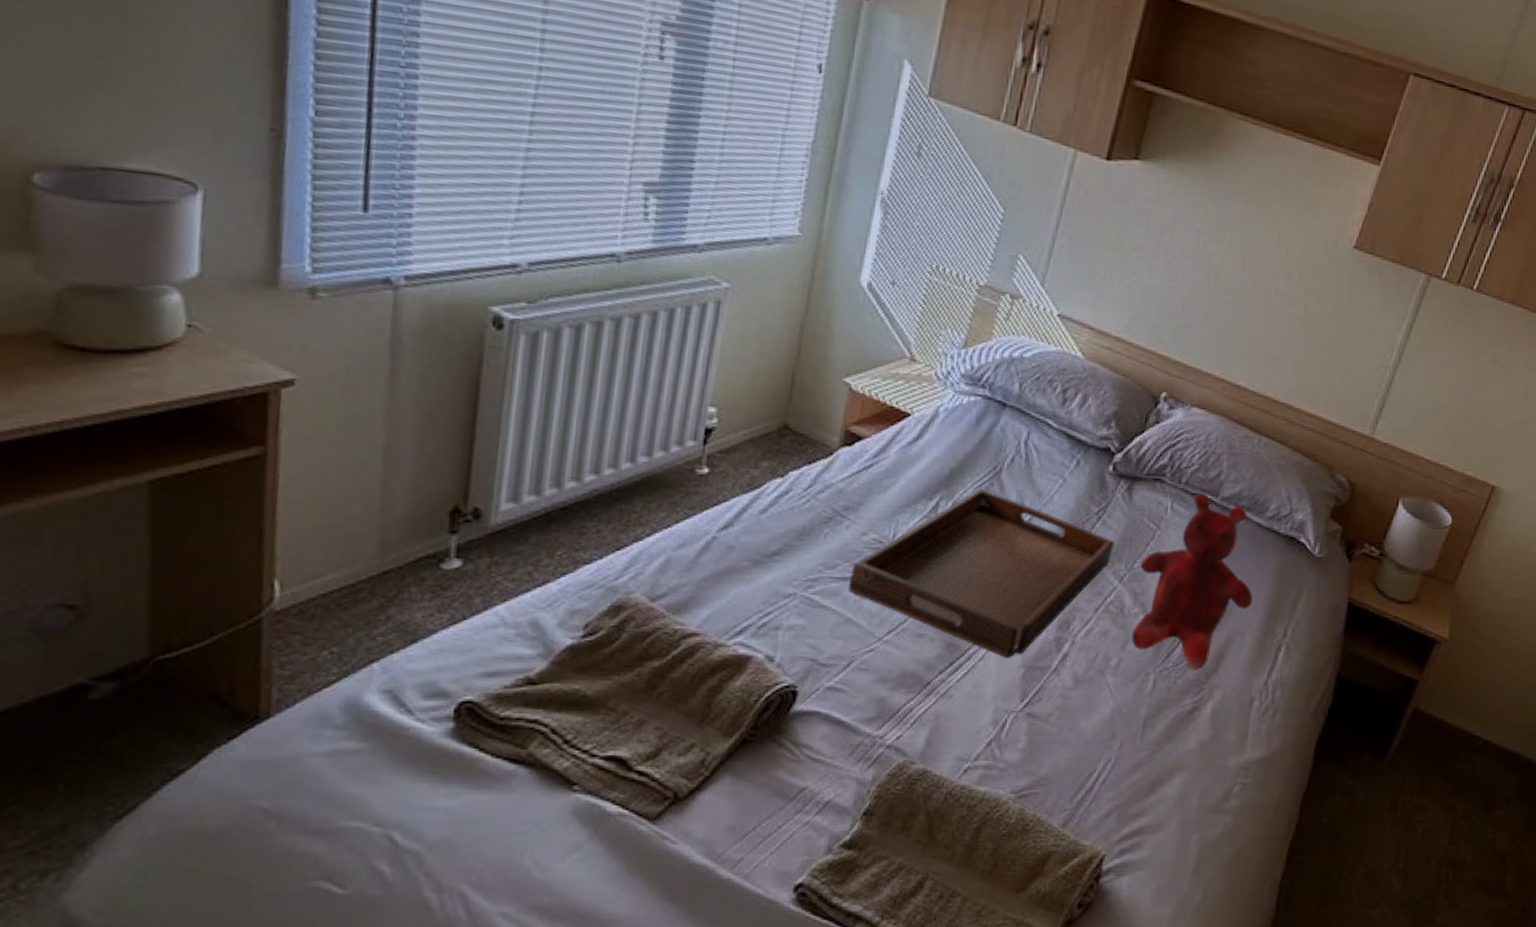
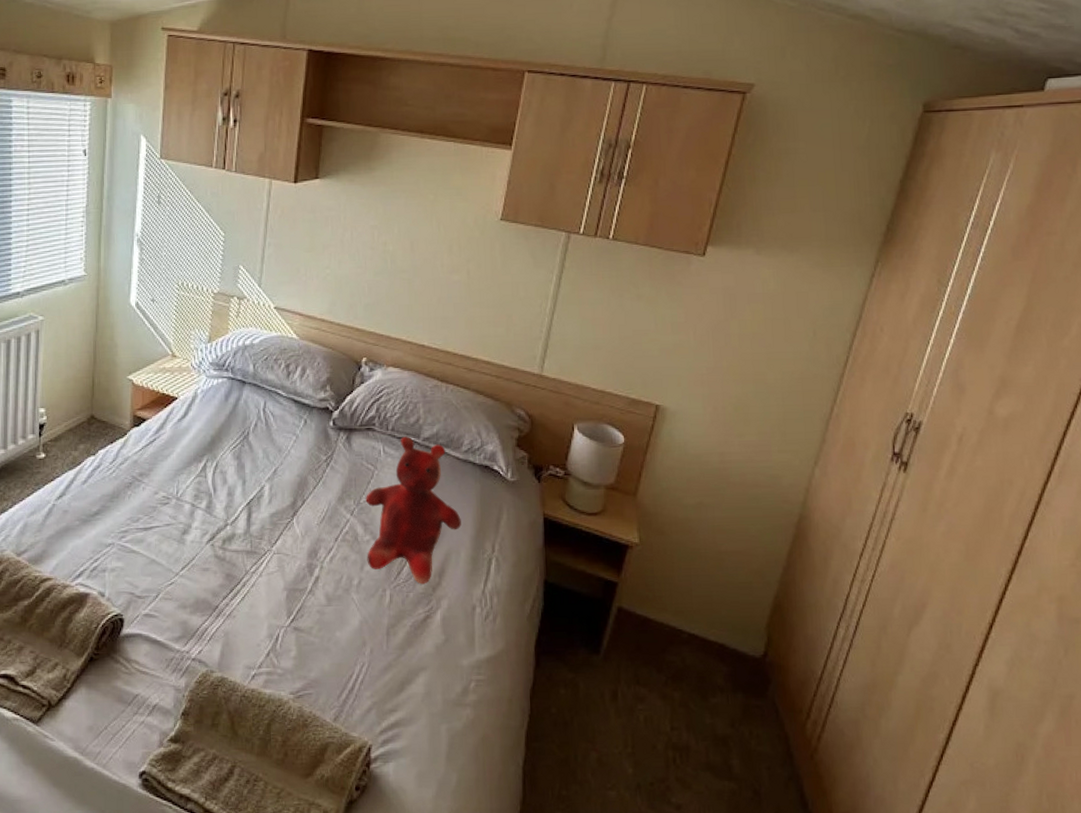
serving tray: present [848,487,1115,658] -> none [149,449,343,583]

